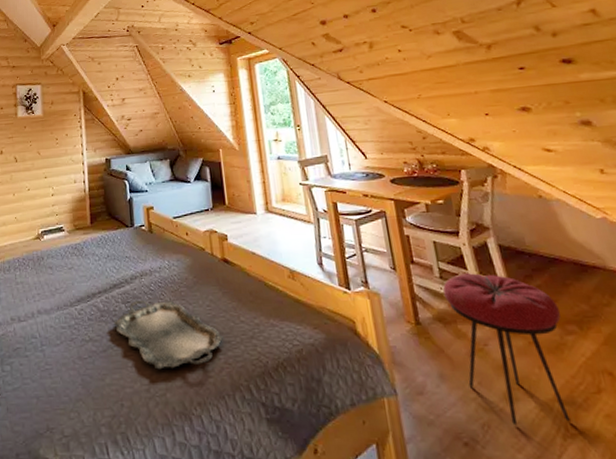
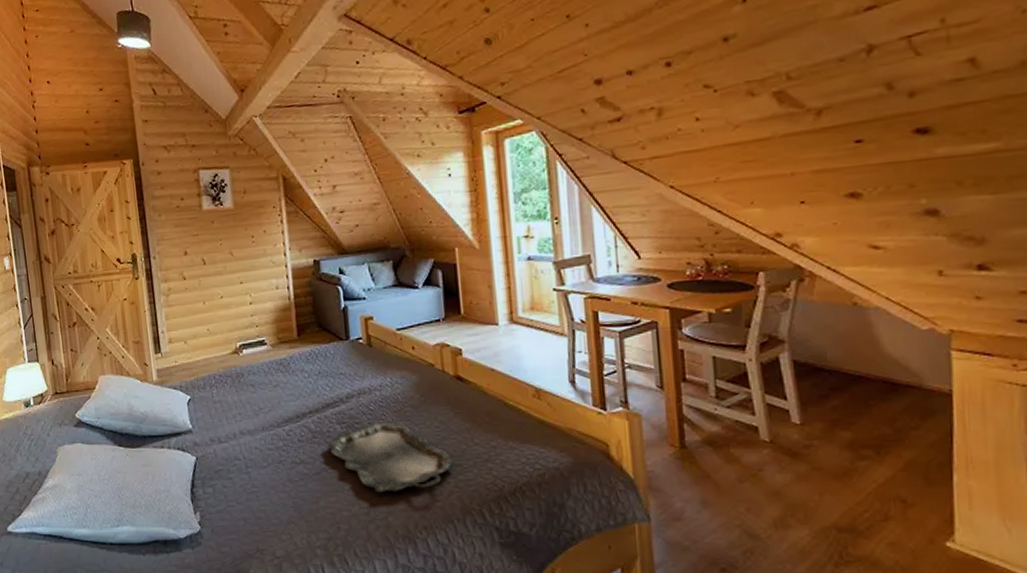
stool: present [442,273,570,426] -> none [717,392,855,552]

